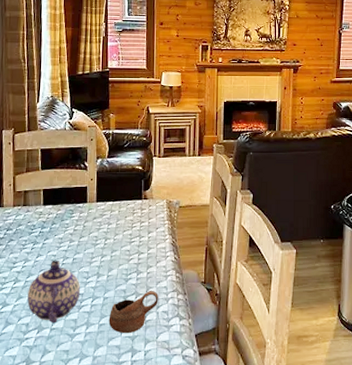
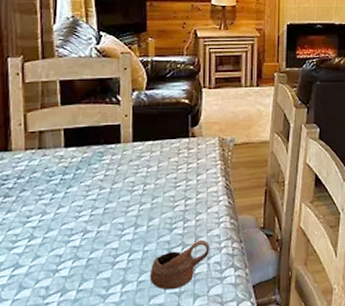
teapot: present [27,259,81,324] -> none [46,210,115,285]

